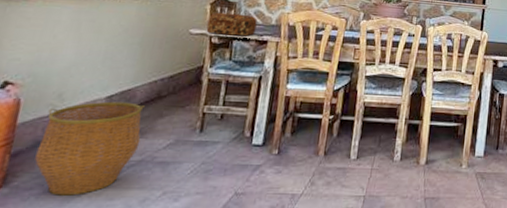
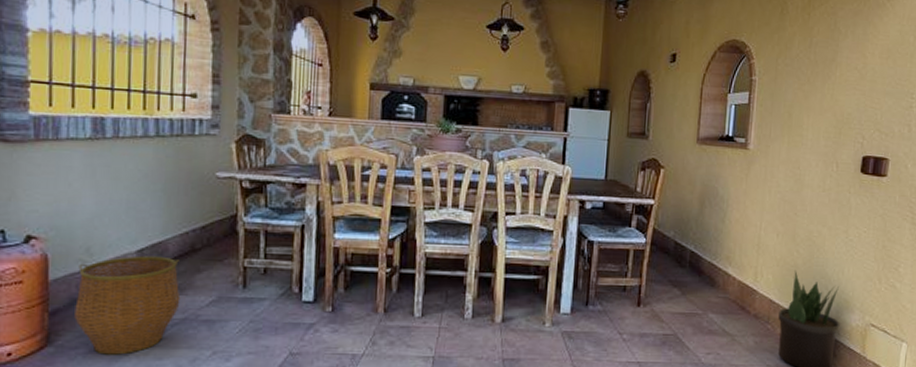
bread loaf: present [206,12,257,37] -> none [234,151,292,179]

